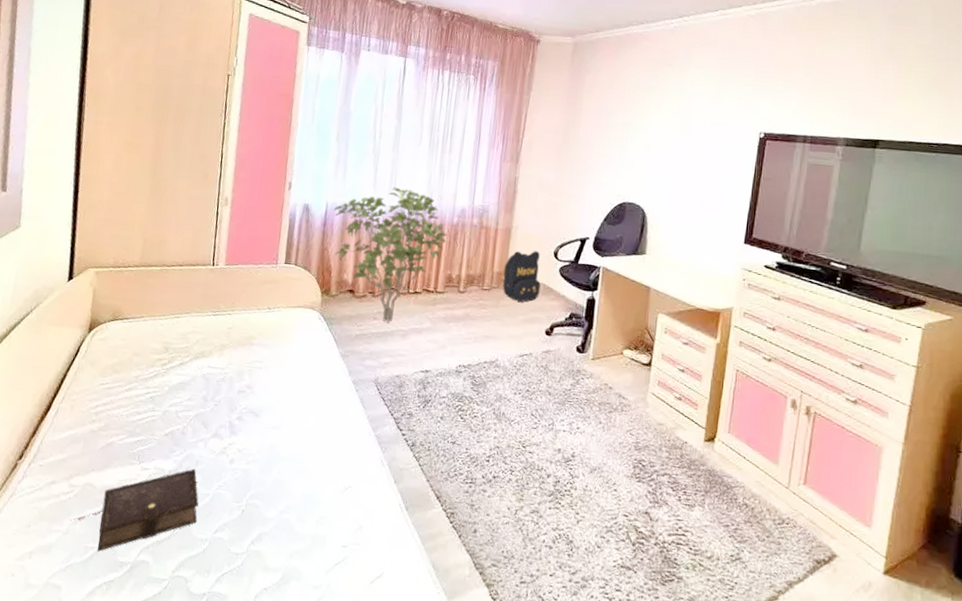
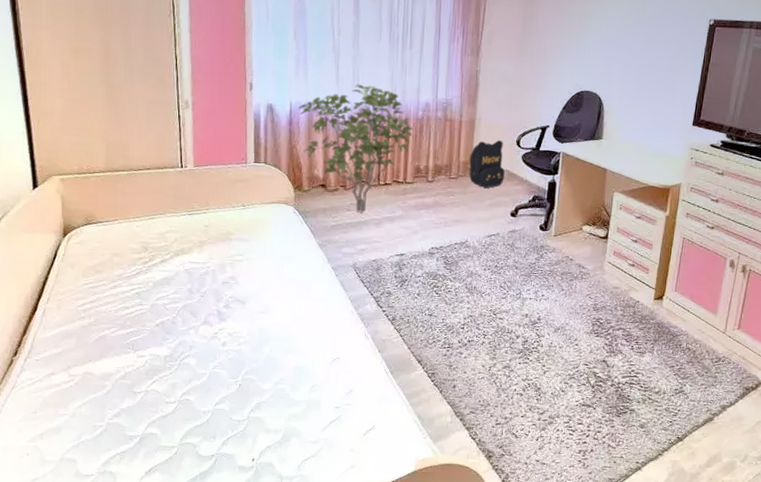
book: present [69,468,199,552] -> none [74,353,198,429]

